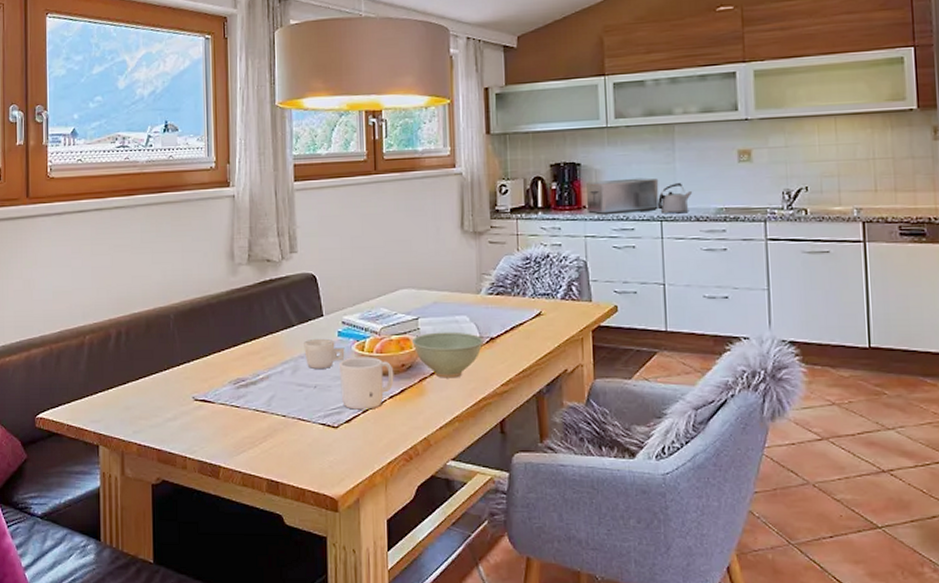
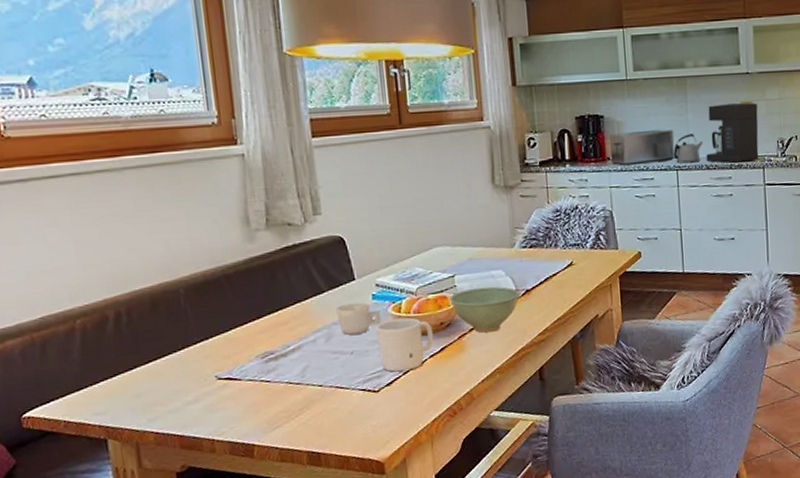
coffee maker: none [695,151,760,215] -> present [706,102,759,163]

